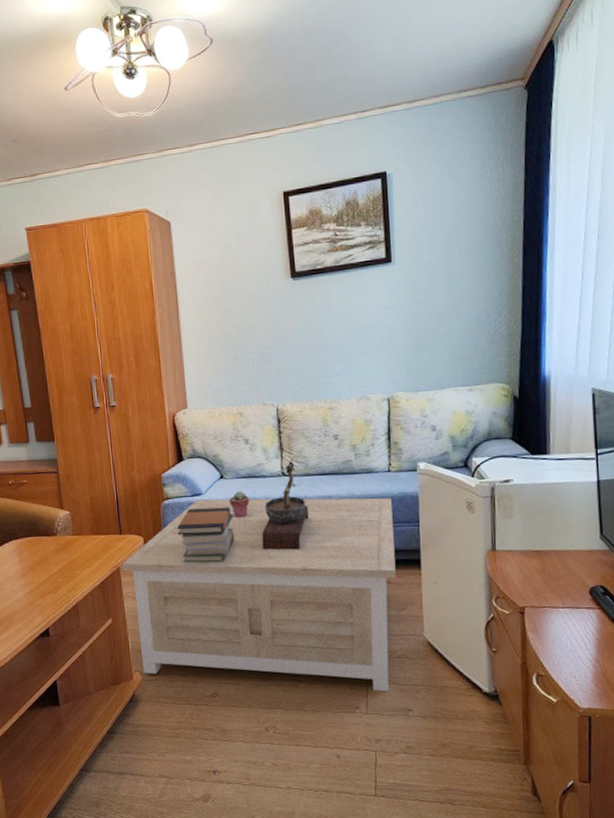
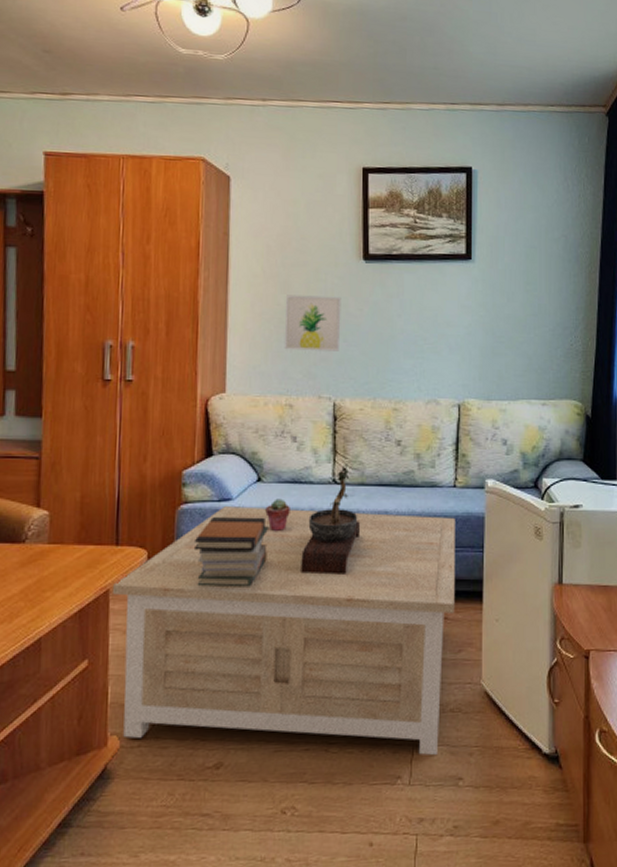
wall art: none [228,314,277,367] -> present [284,295,341,351]

